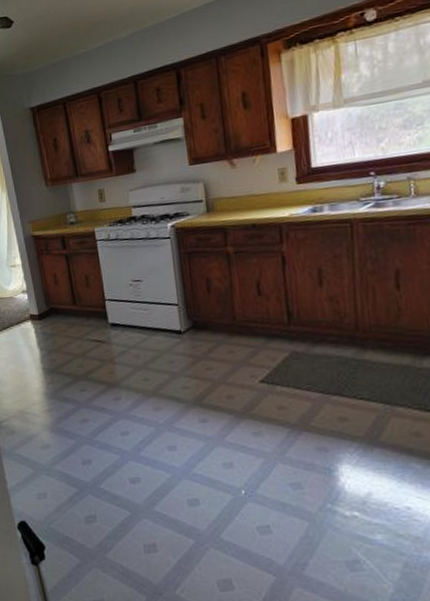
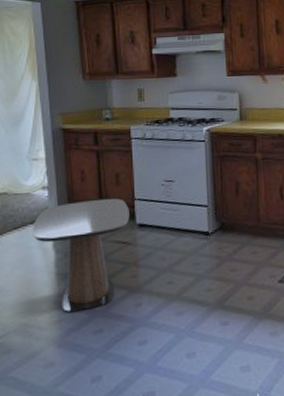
side table: none [18,299,102,402] -> present [32,198,130,312]

